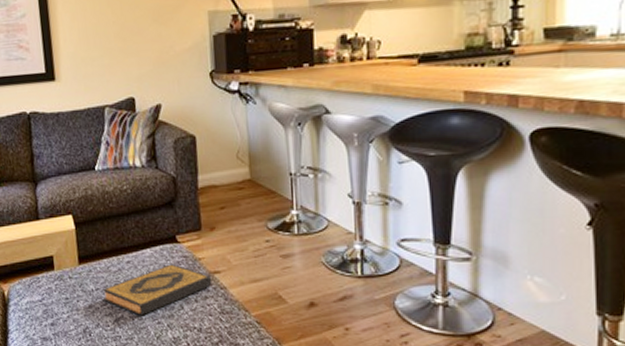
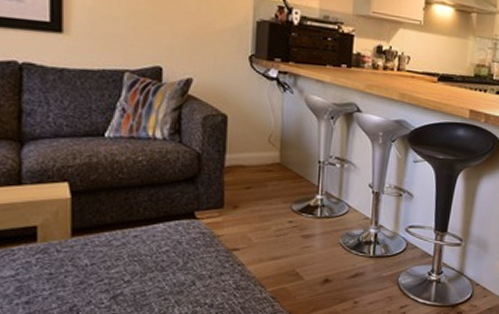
hardback book: present [101,264,211,316] -> none [98,240,228,293]

